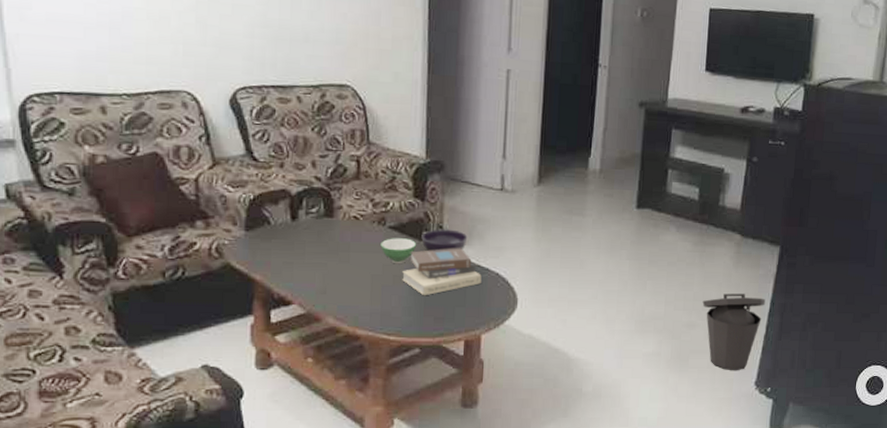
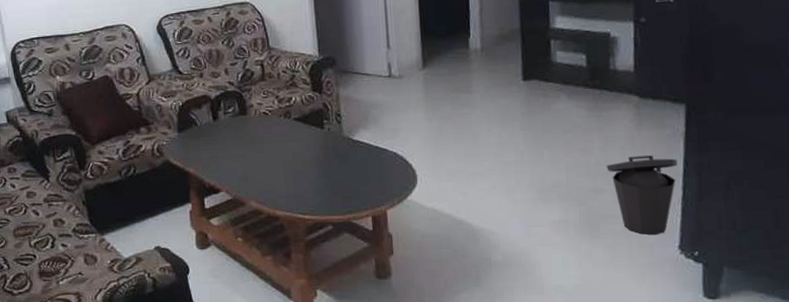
bowl: present [380,238,417,264] -> none [288,127,320,151]
books: present [402,248,482,296] -> none [310,132,381,178]
bowl: present [421,229,468,251] -> none [323,116,364,137]

